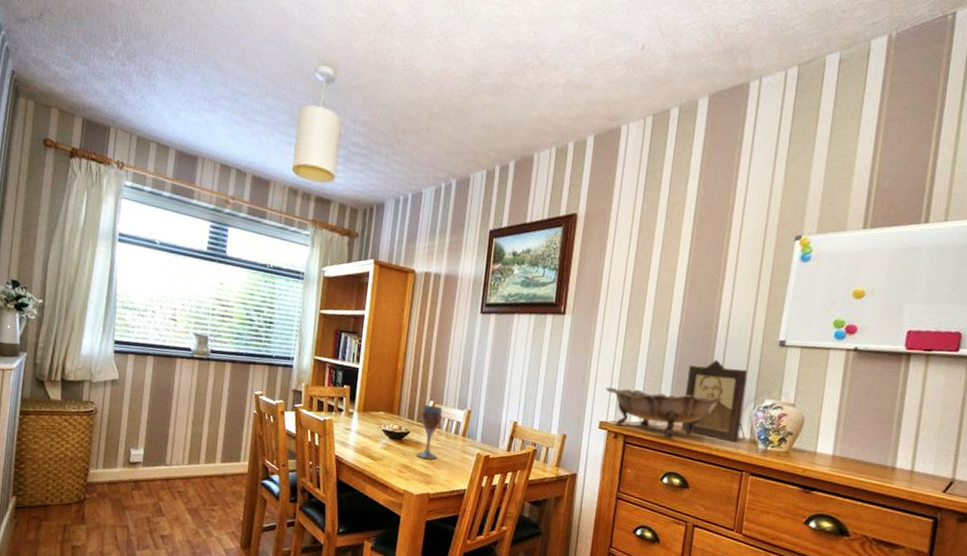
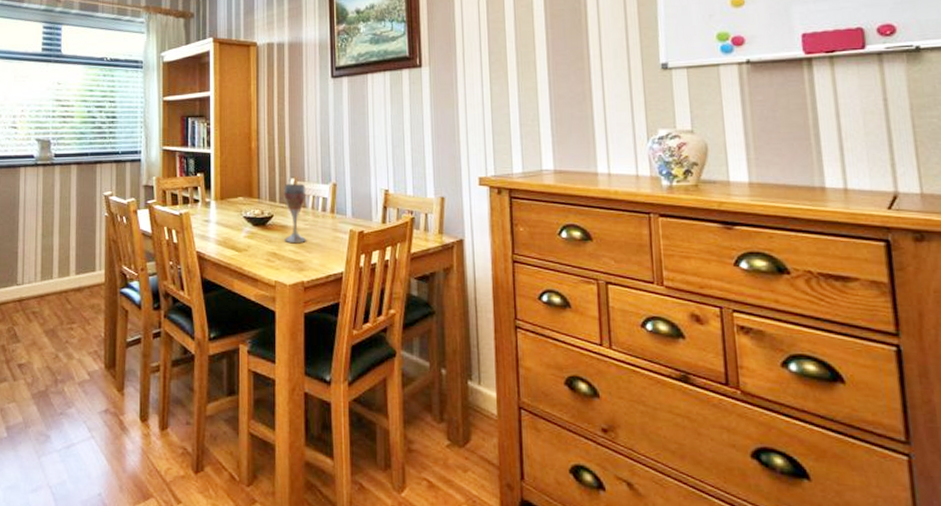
decorative bowl: present [605,387,723,439] -> none [479,133,611,187]
photo frame: present [680,360,747,443] -> none [566,94,646,182]

